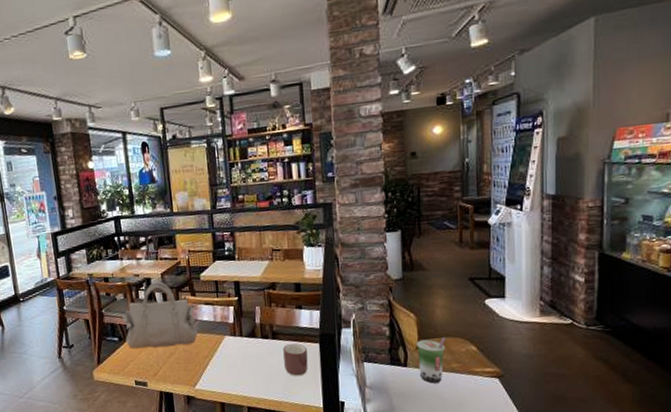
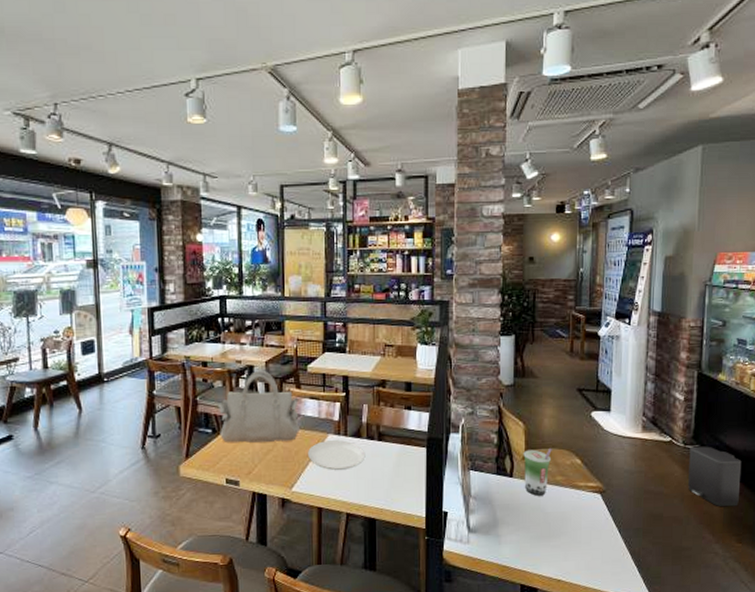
plate: none [207,341,262,368] -> present [308,440,366,470]
mug: present [283,344,308,377] -> none [389,447,413,483]
pedal bin: none [593,326,652,386] -> present [688,446,742,507]

